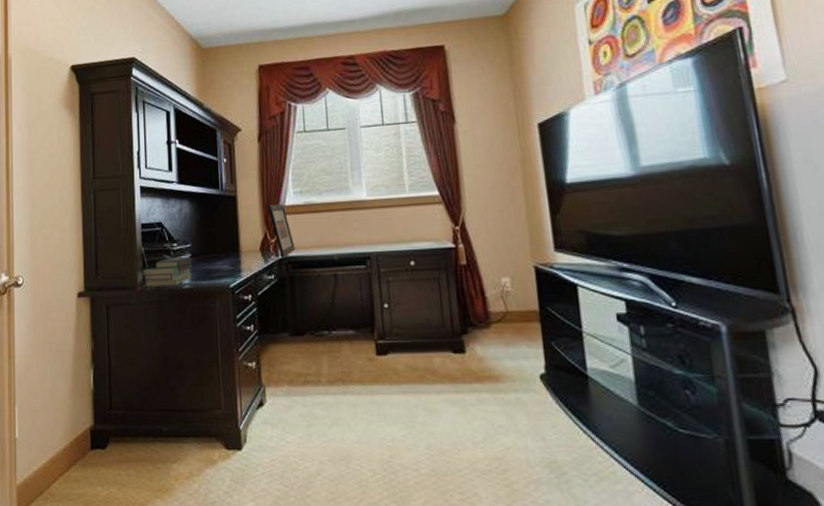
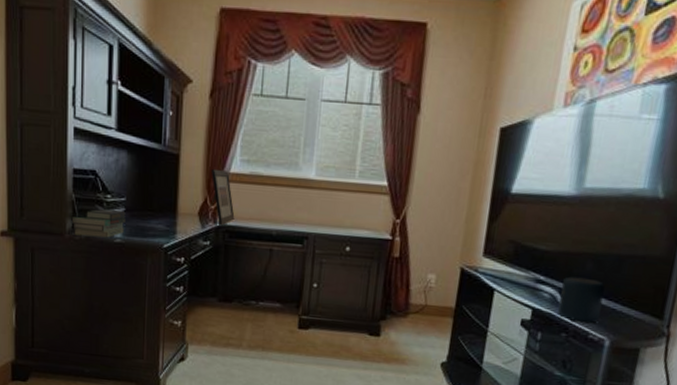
speaker: none [650,258,705,308] -> present [557,276,605,323]

